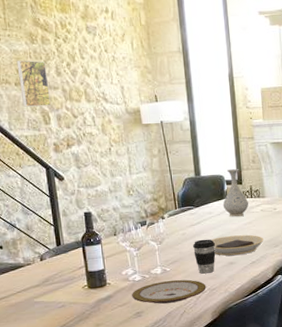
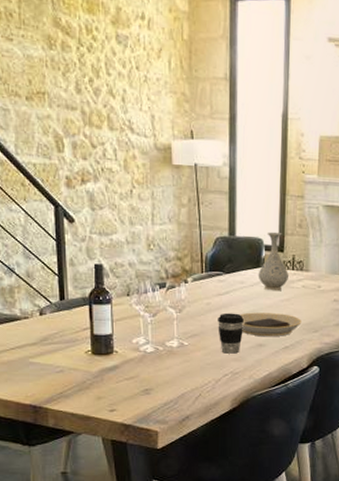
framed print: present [16,60,51,107] -> none [29,68,66,130]
plate: present [132,279,206,304] -> none [141,356,228,383]

